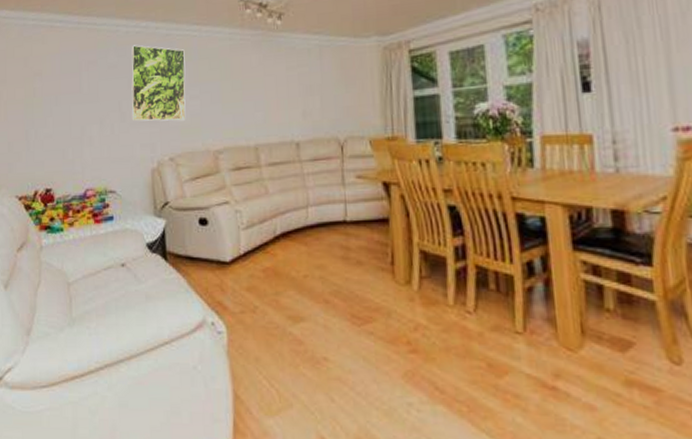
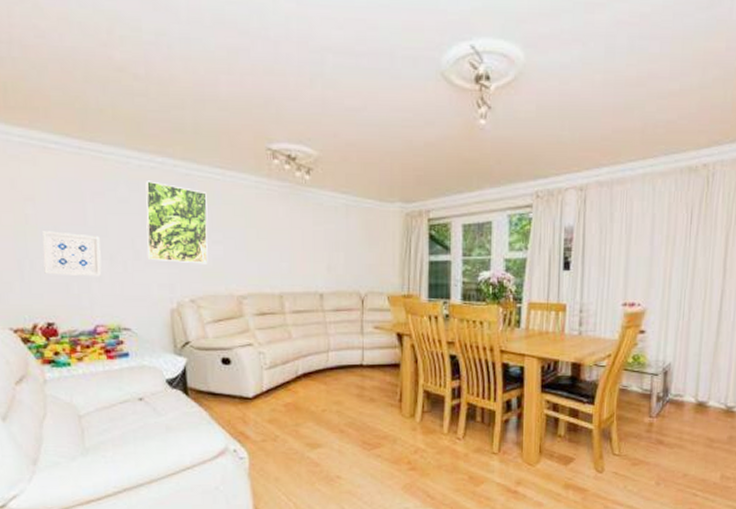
wall art: none [45,101,93,142] -> present [42,231,102,277]

